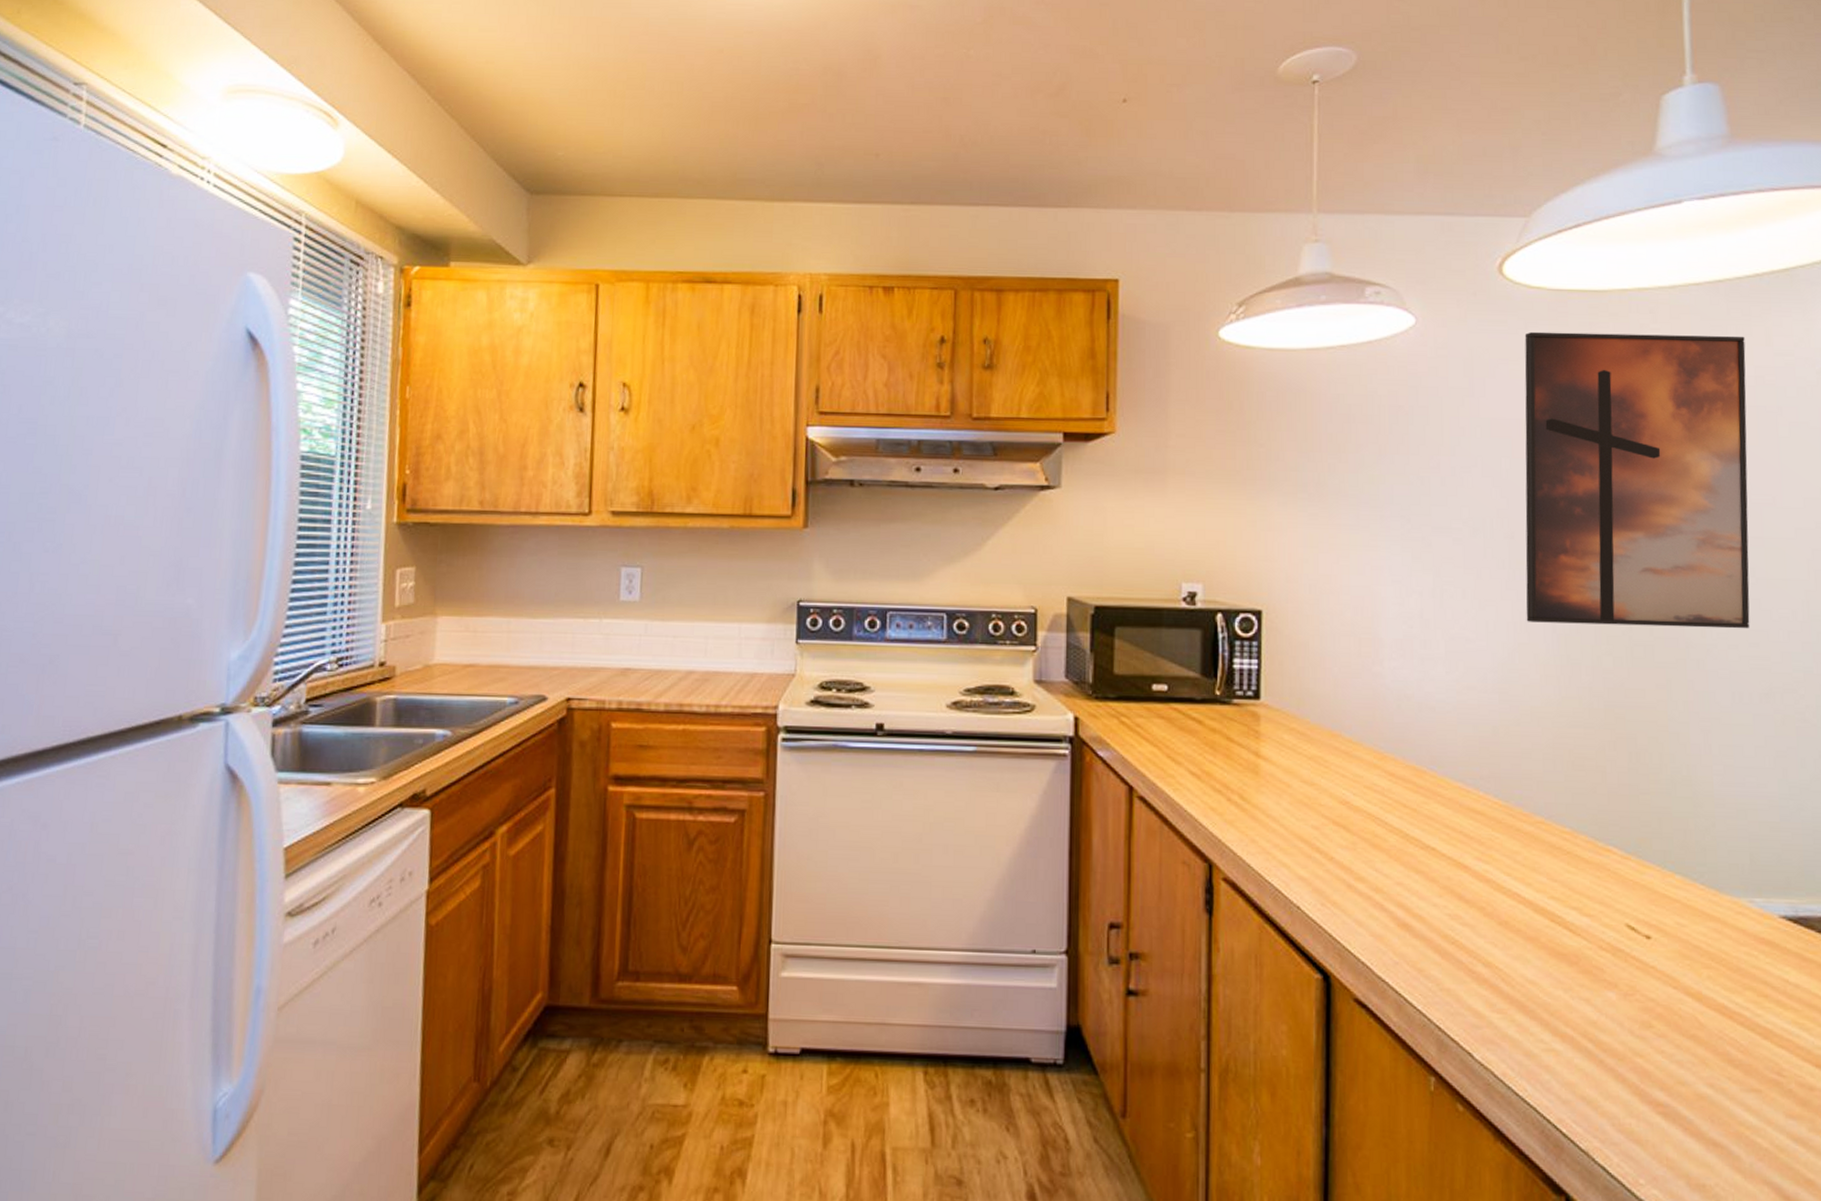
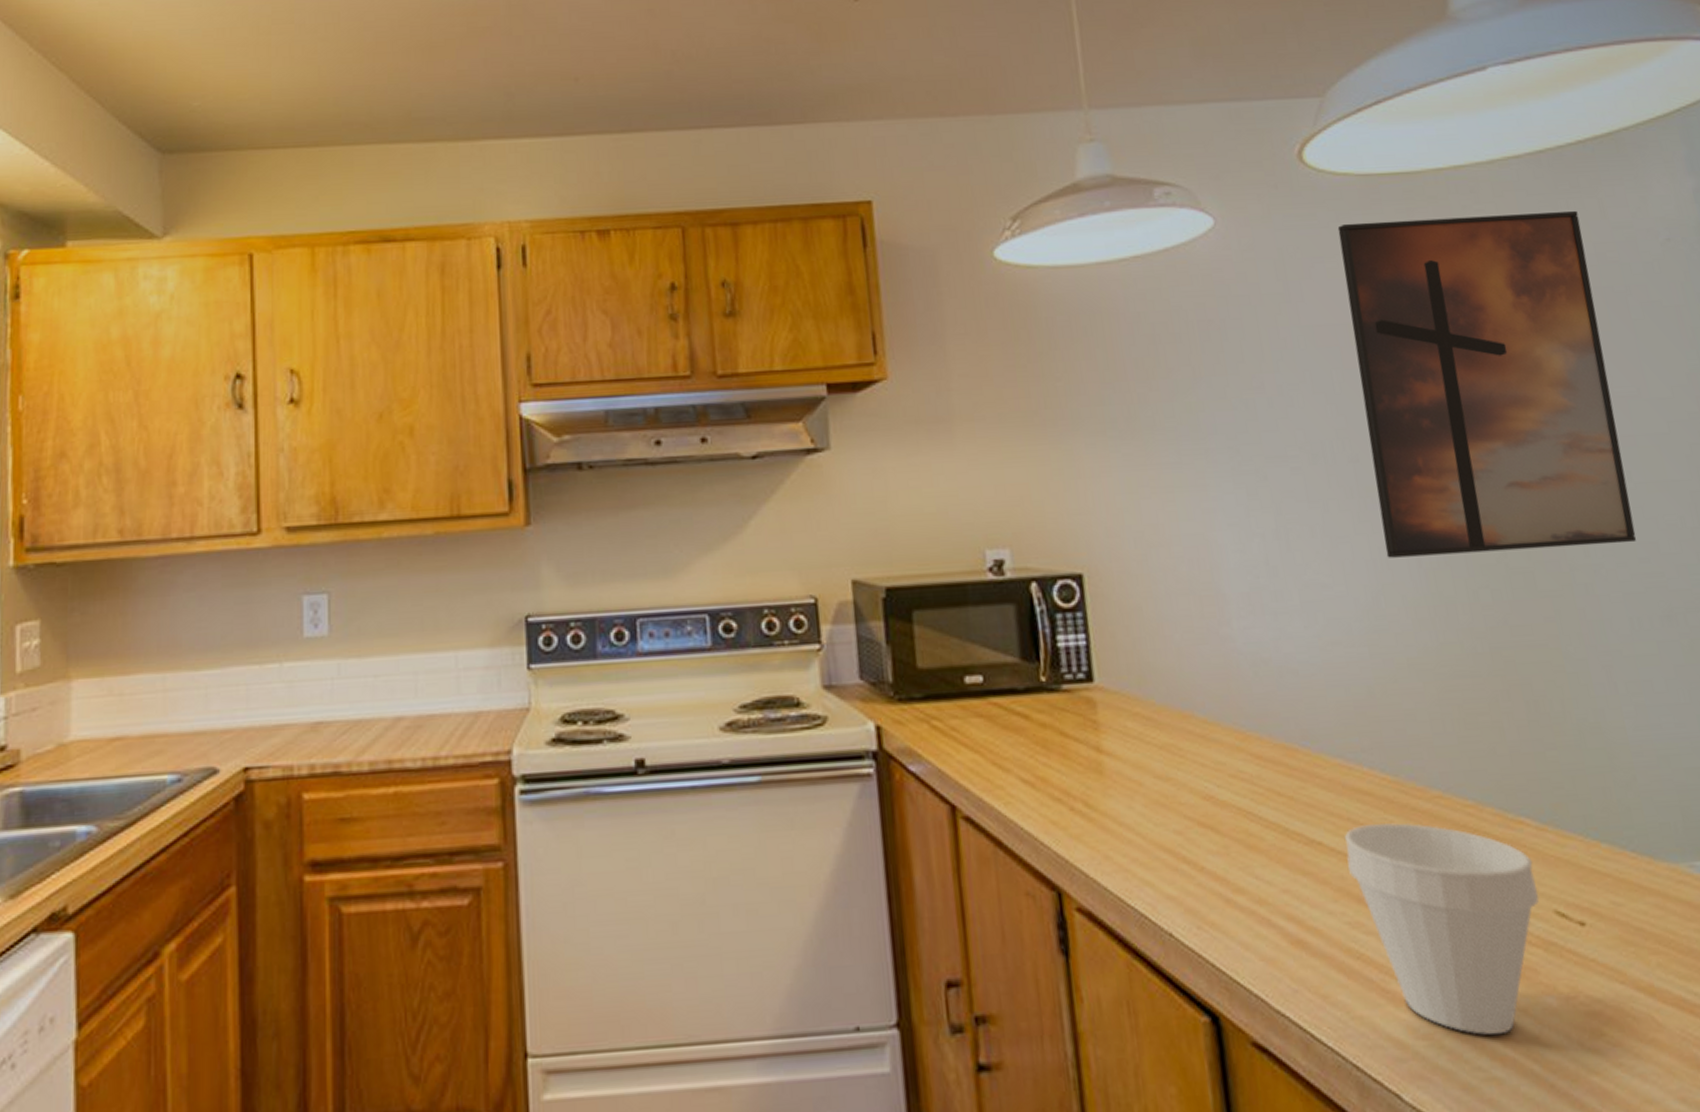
cup: none [1454,838,1615,1016] -> present [1344,823,1539,1035]

